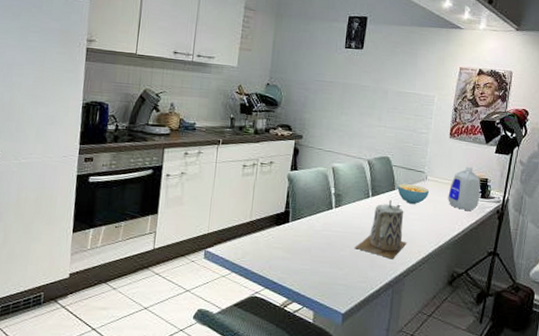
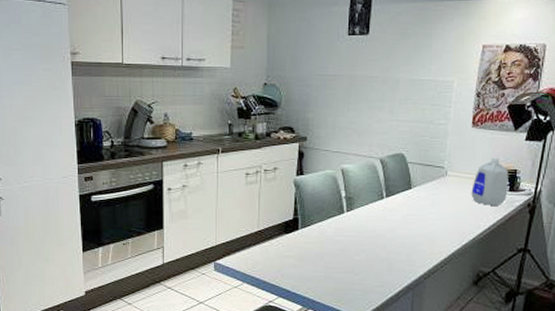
teapot: present [355,199,407,259] -> none [370,199,427,262]
cereal bowl: present [397,184,430,205] -> none [414,181,451,203]

